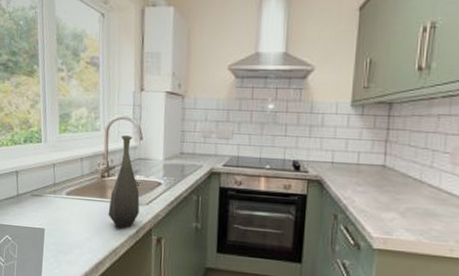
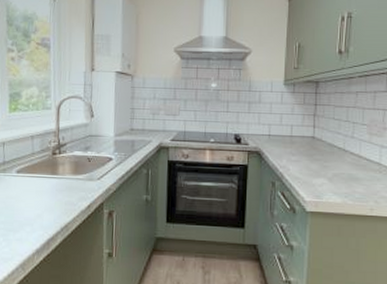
bottle: present [108,135,140,228] -> none [59,113,91,204]

